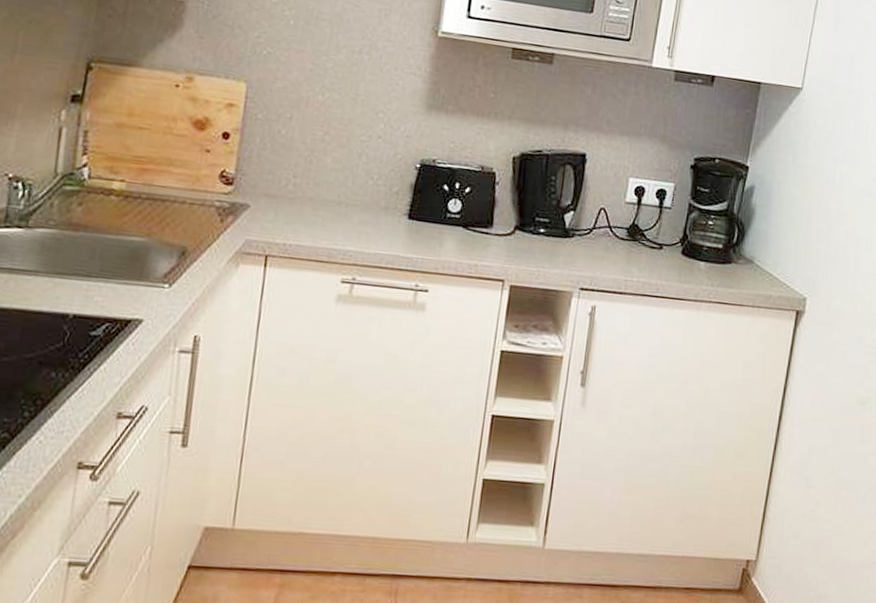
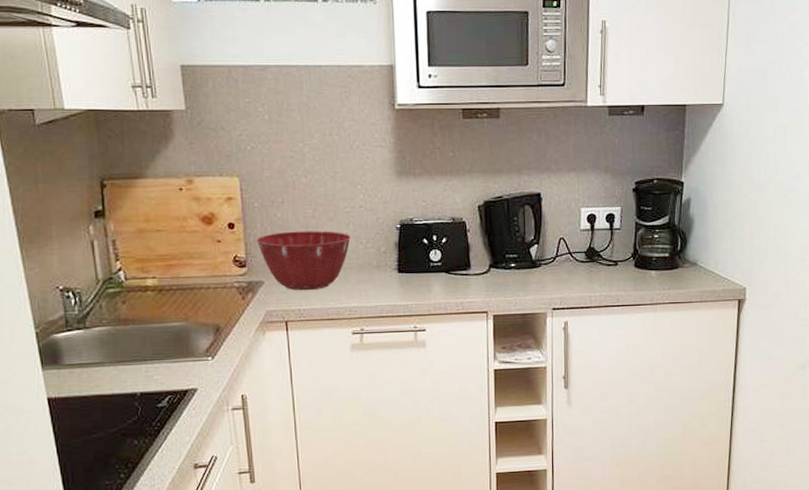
mixing bowl: none [251,151,361,224] -> present [256,231,351,291]

